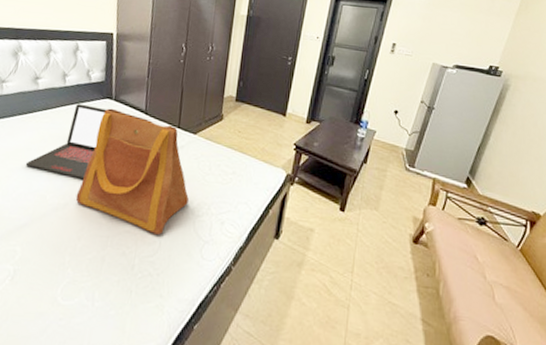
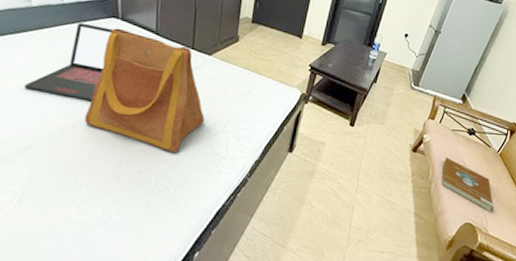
book: none [451,251,522,325] -> present [441,157,494,213]

